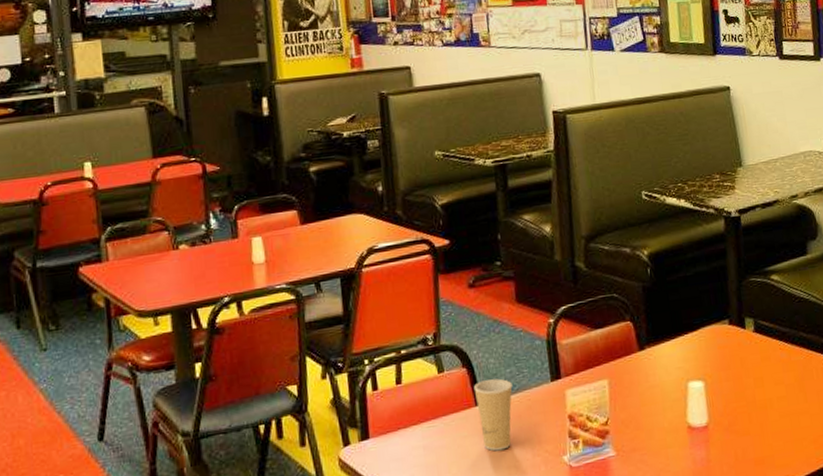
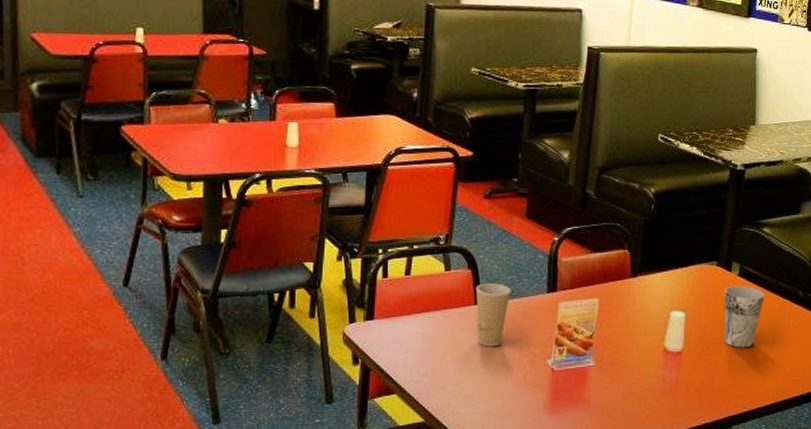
cup: none [742,342,787,413] -> present [724,285,764,348]

